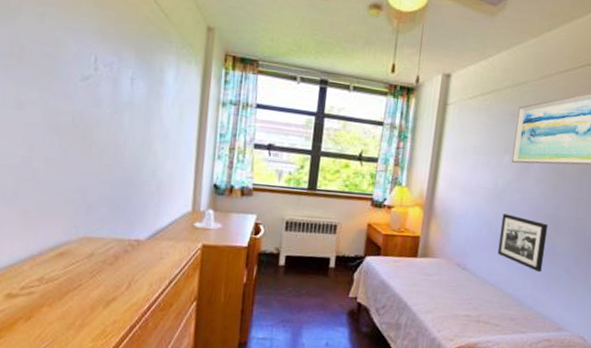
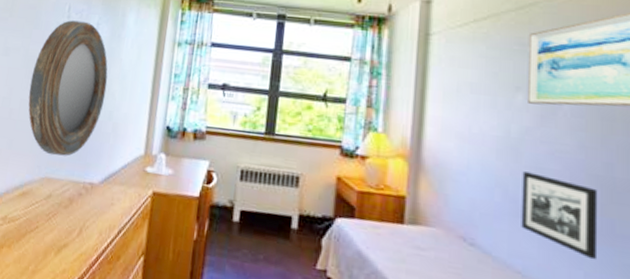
home mirror: none [54,73,148,216] -> present [28,20,108,156]

